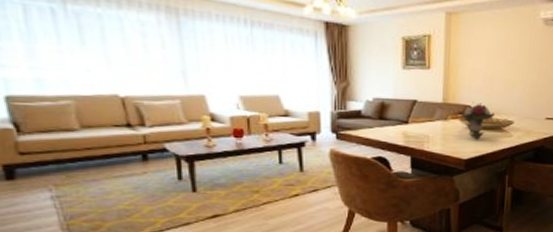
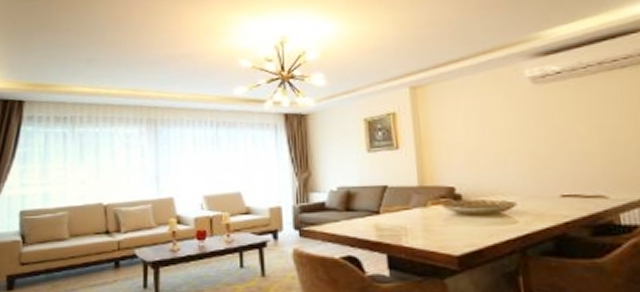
flower arrangement: present [444,98,495,140] -> none [419,181,488,230]

